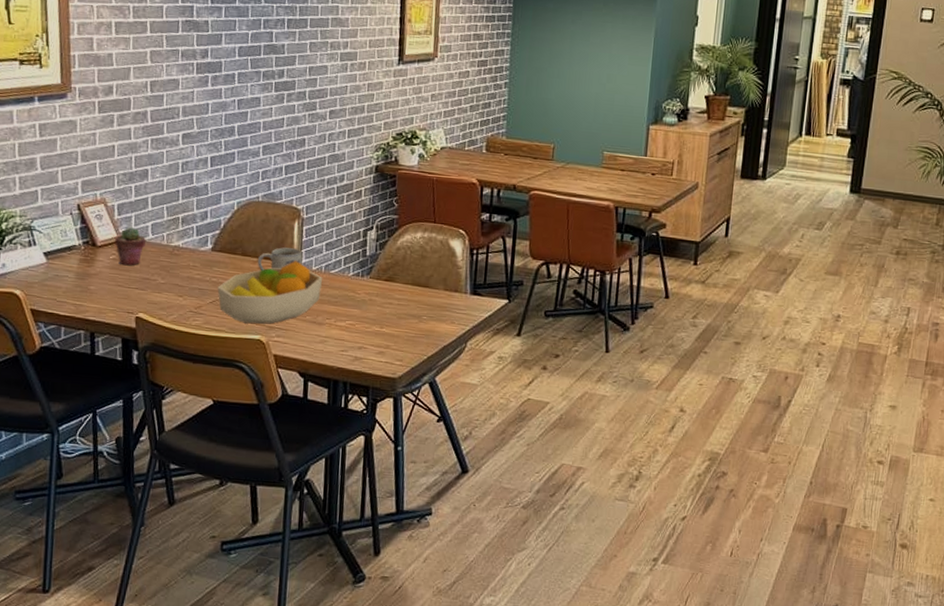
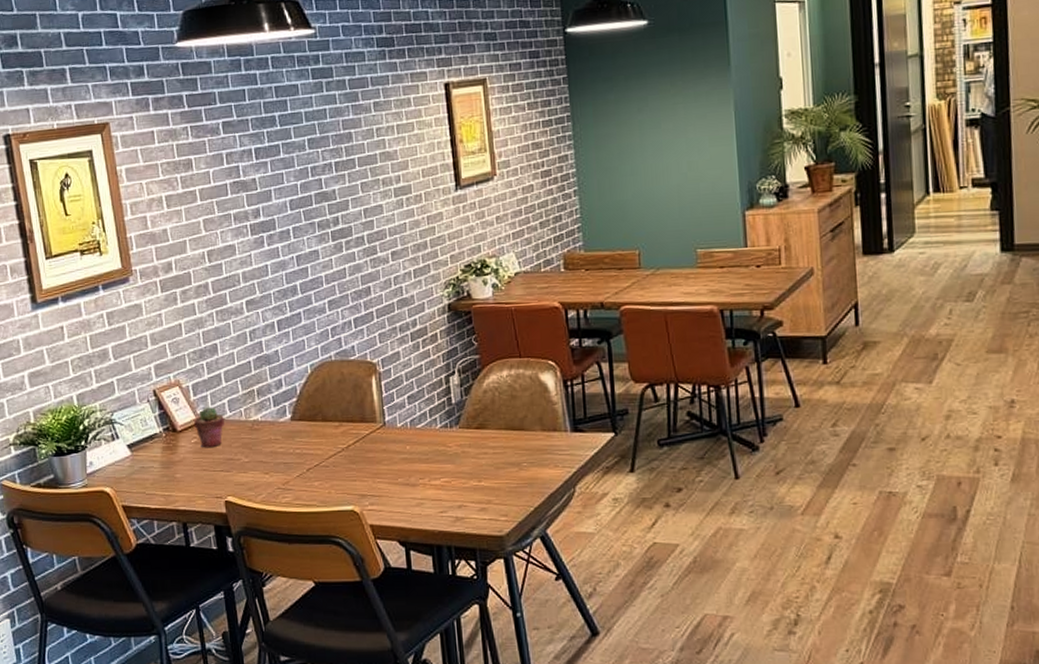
fruit bowl: present [217,261,323,324] -> none [302,420,410,494]
mug: present [257,247,303,271] -> none [339,406,386,435]

